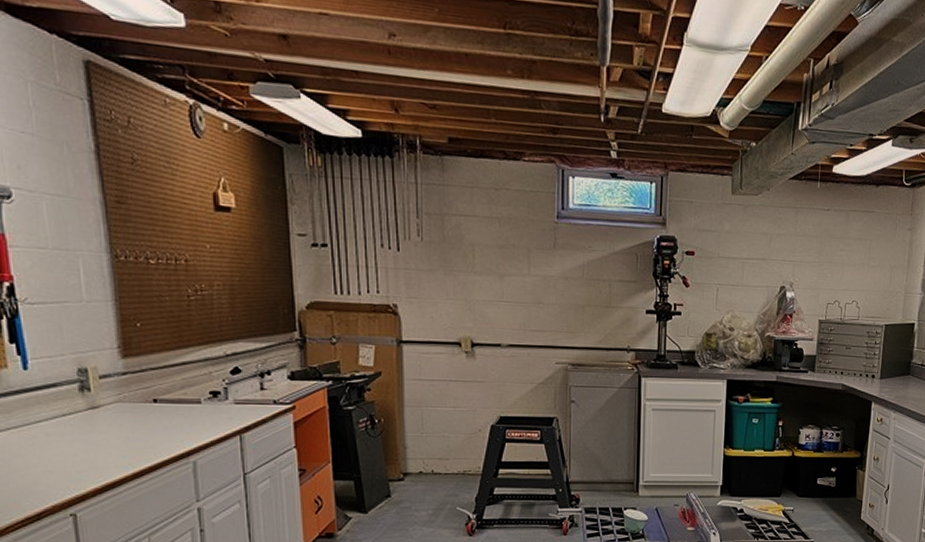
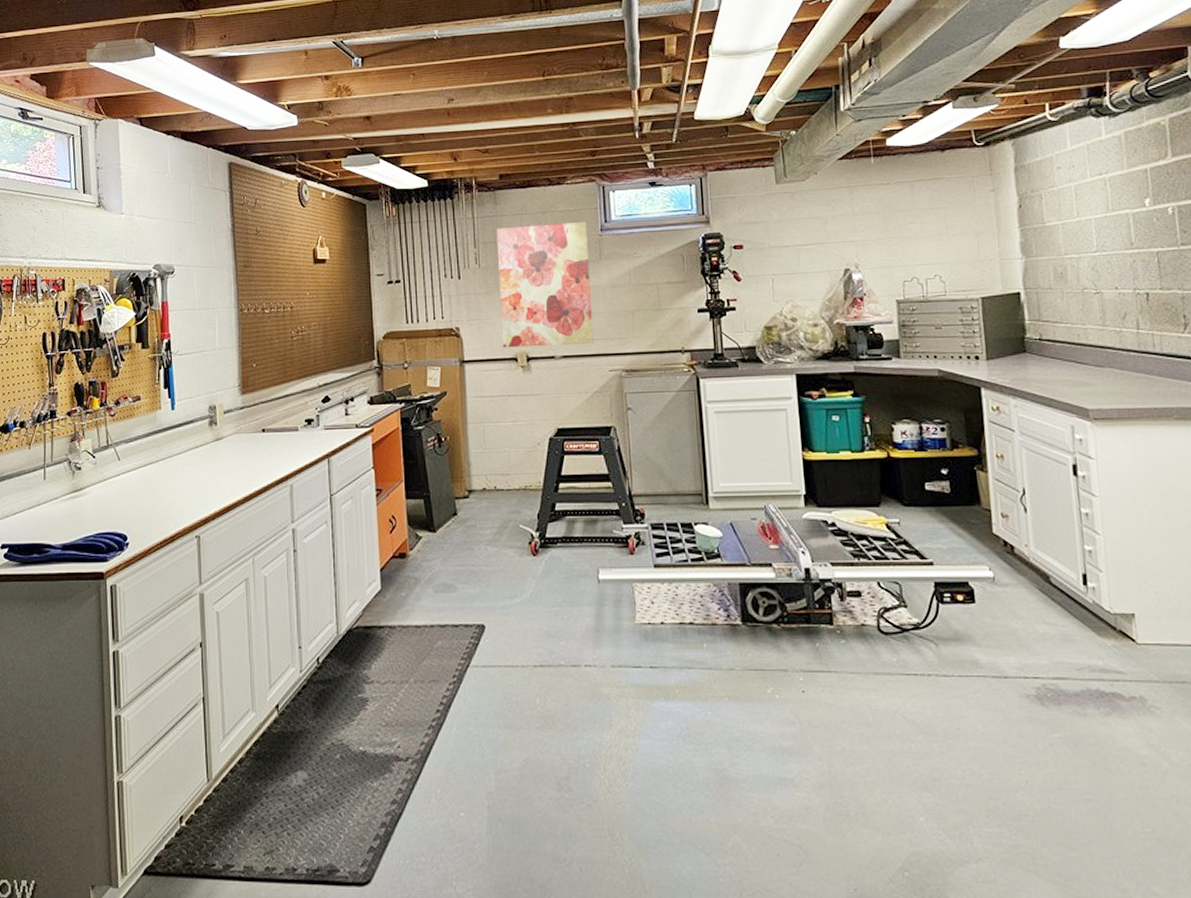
wall art: none [442,199,543,336] -> present [496,221,594,348]

